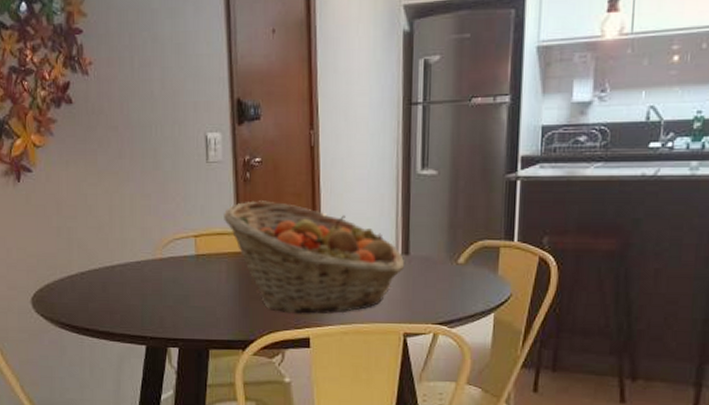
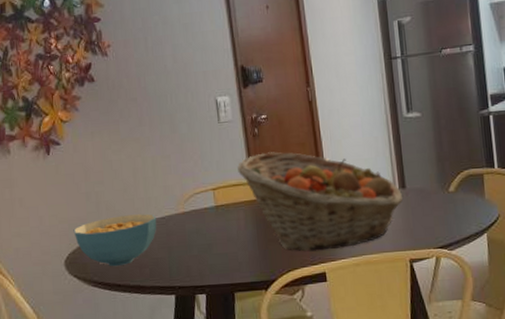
cereal bowl: none [42,255,131,310] -> present [73,213,157,267]

